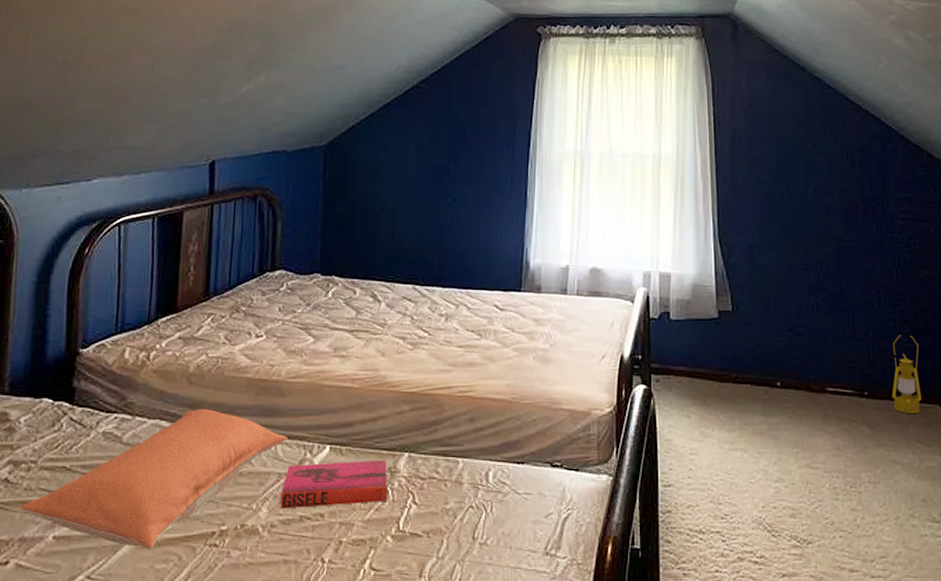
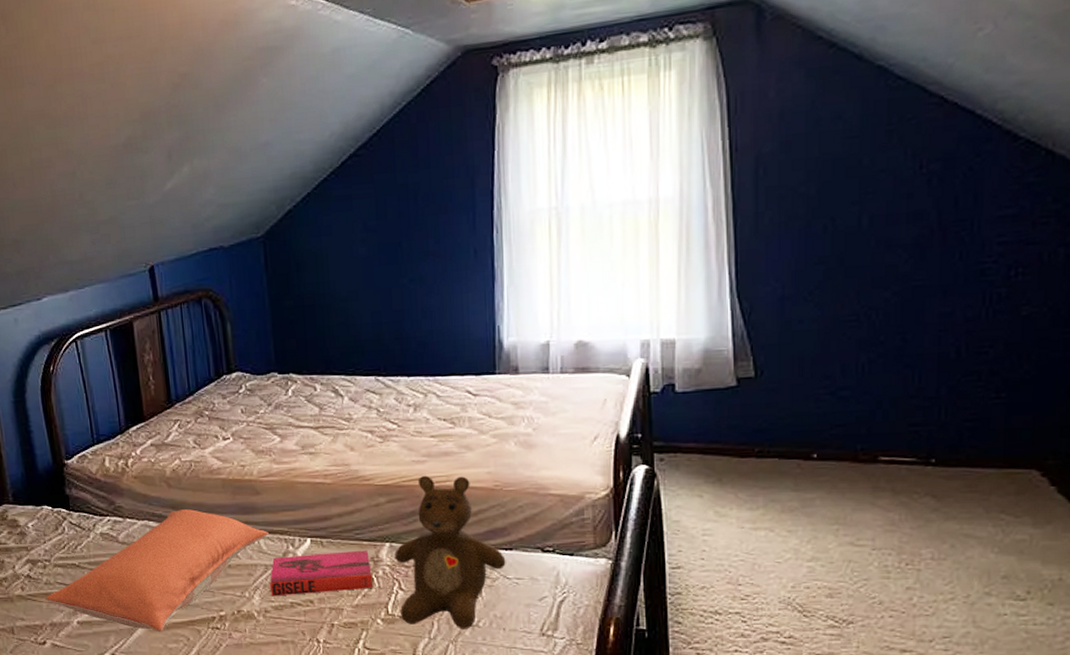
teddy bear: none [411,384,517,548] -> present [394,475,506,629]
lantern: present [891,335,922,413] -> none [969,389,1012,481]

